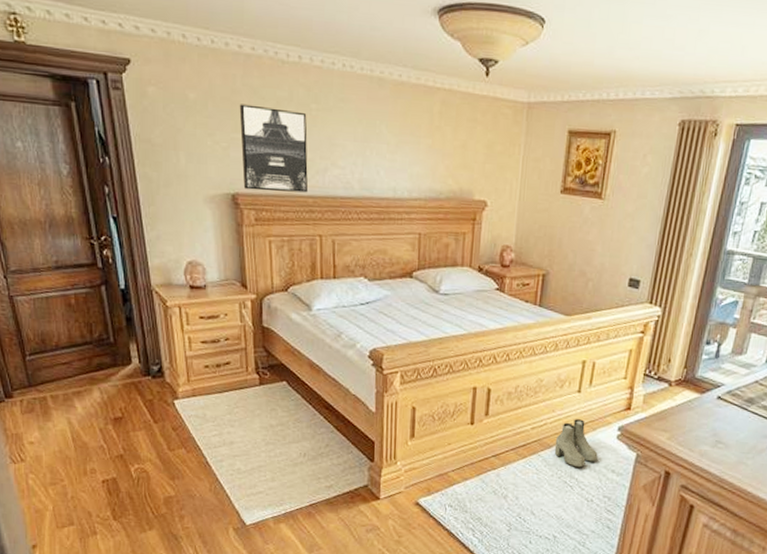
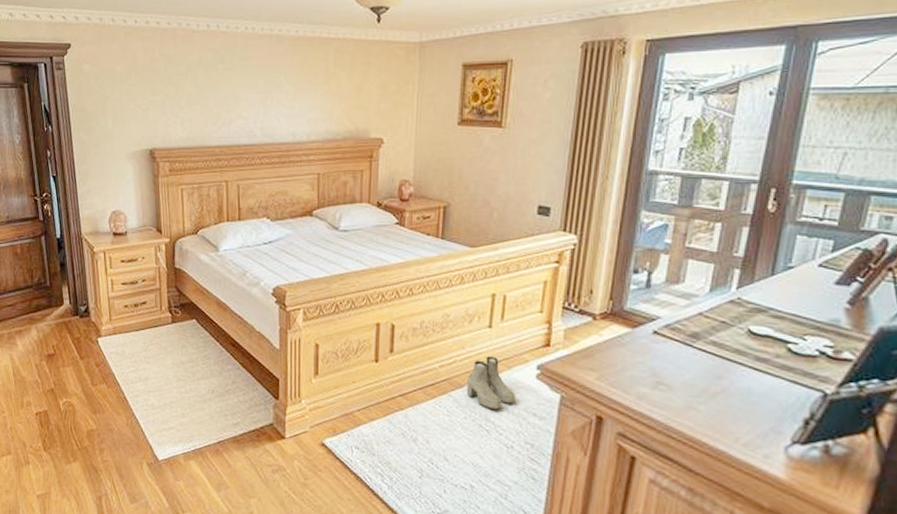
wall art: present [239,104,309,193] -> none [157,71,216,144]

